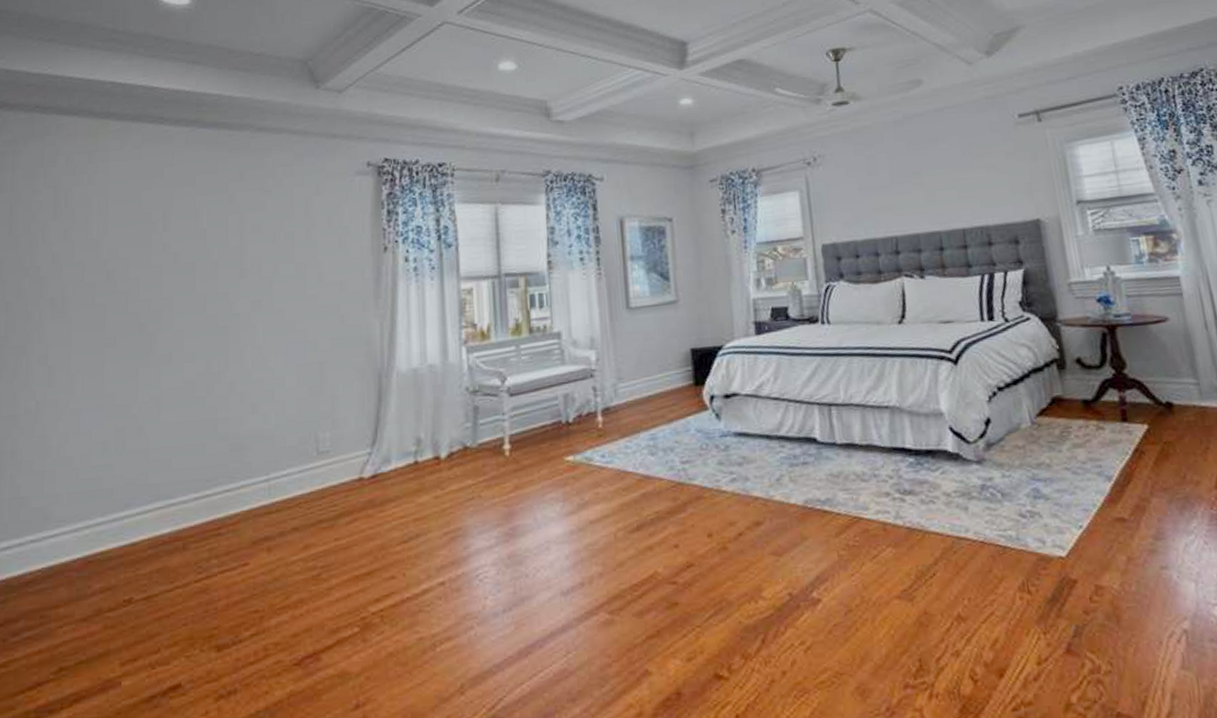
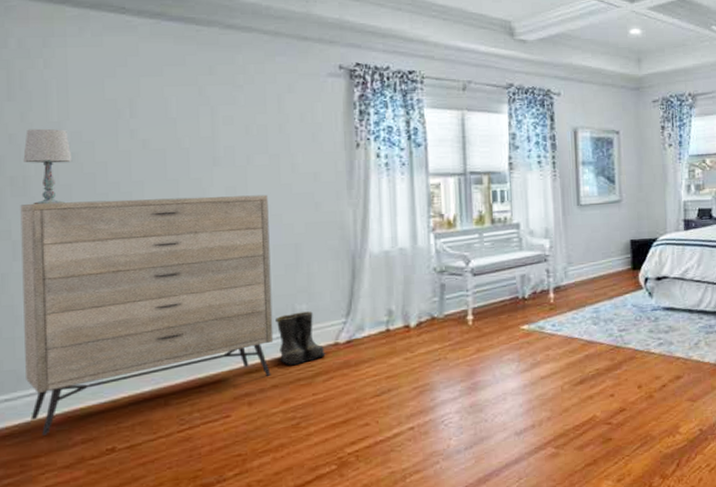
dresser: none [52,308,295,583] -> present [20,194,274,436]
table lamp: none [63,246,108,326] -> present [23,128,73,205]
boots: none [298,440,351,504] -> present [276,311,327,365]

